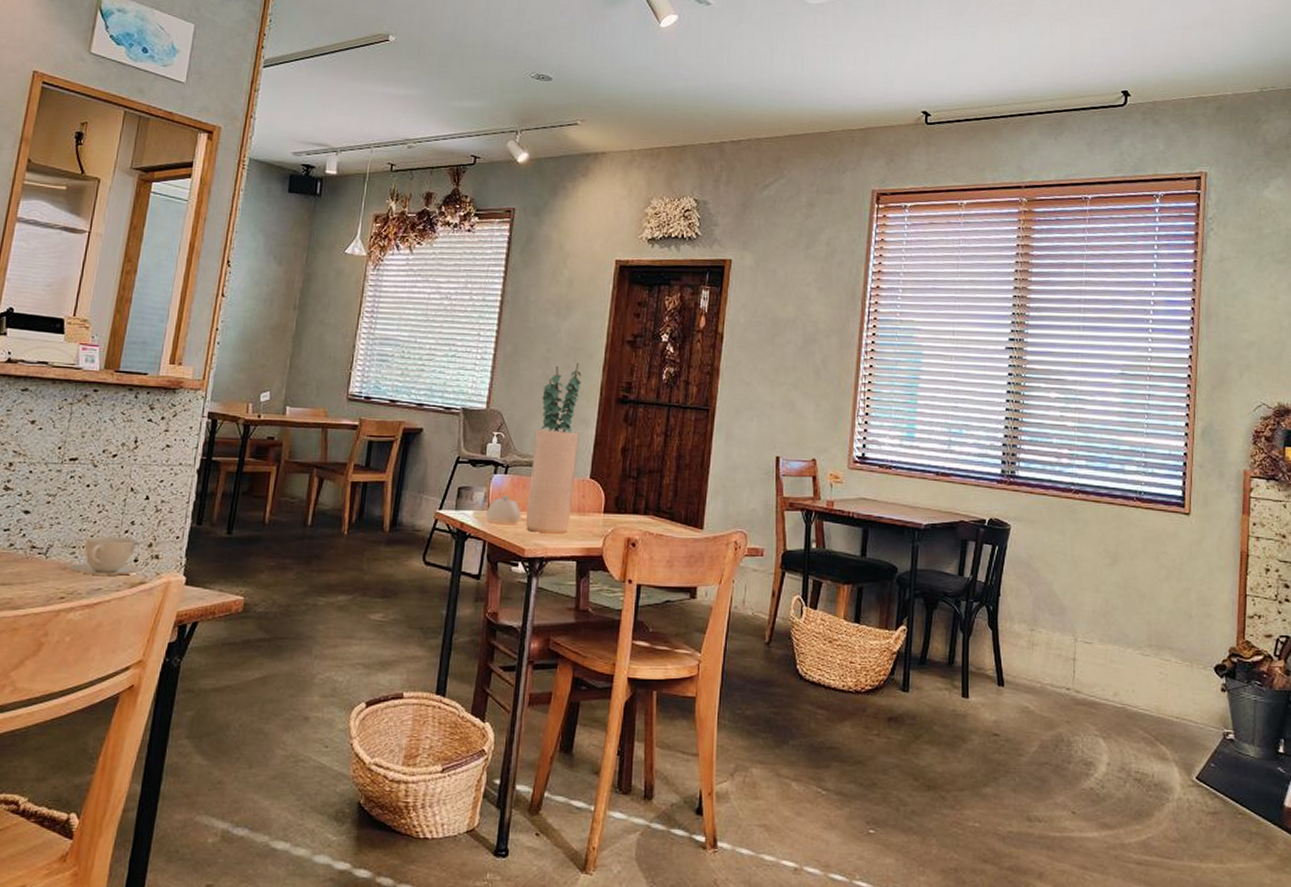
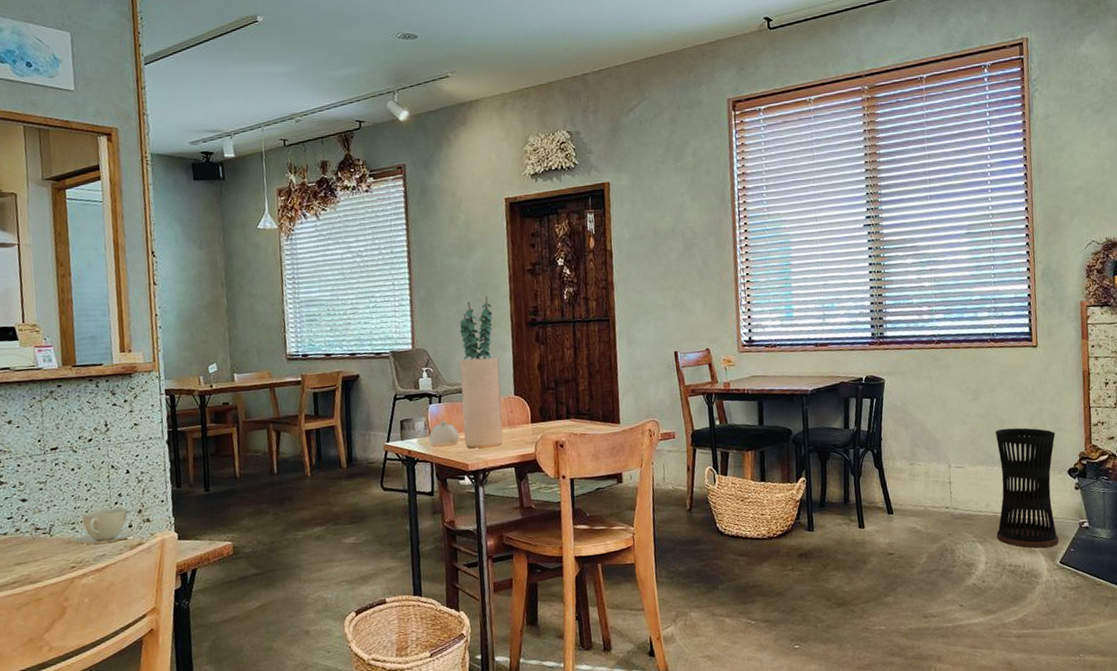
umbrella stand: none [1124,604,1203,757] -> present [995,427,1059,549]

